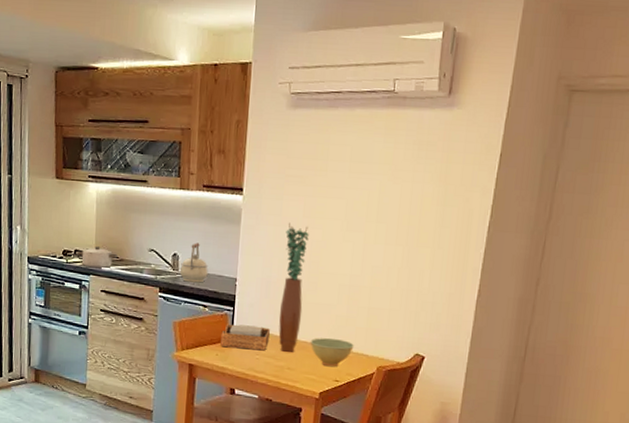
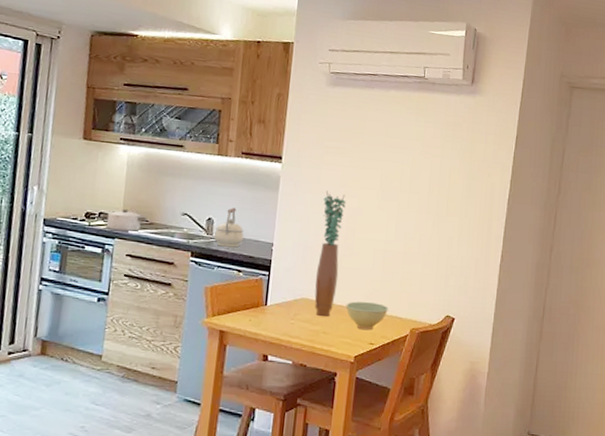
napkin holder: present [220,324,271,351] -> none [254,288,307,316]

